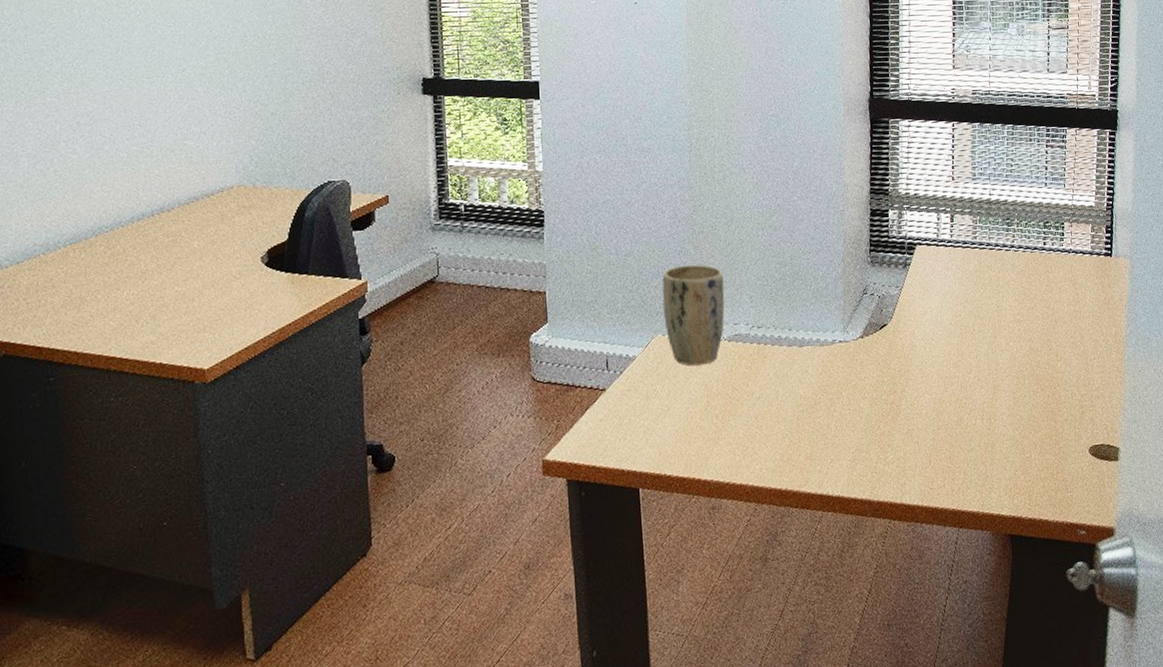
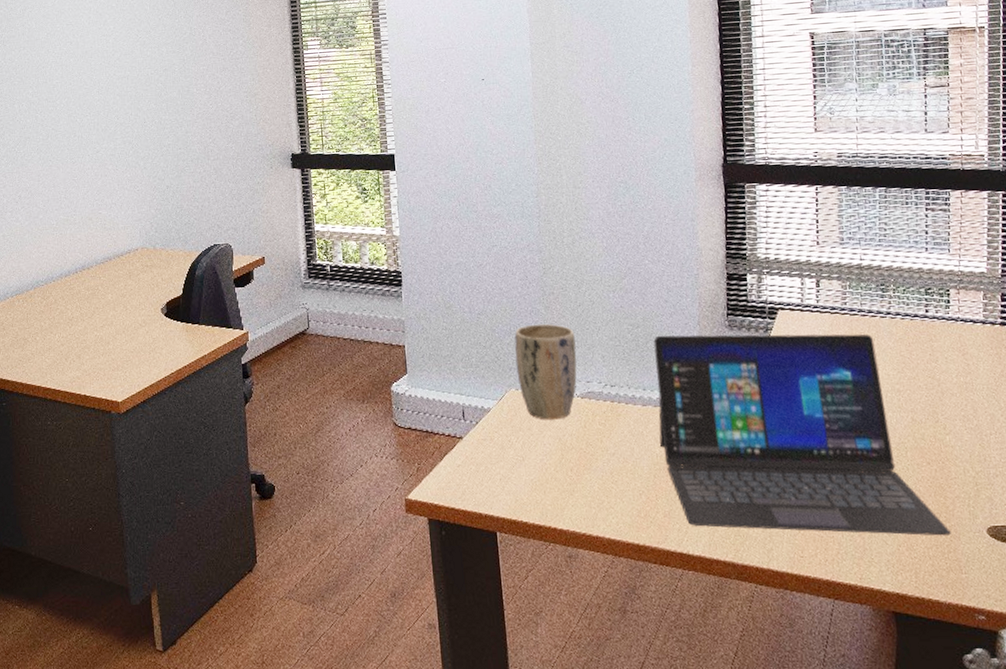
laptop: none [800,267,1060,467] -> present [653,334,951,536]

